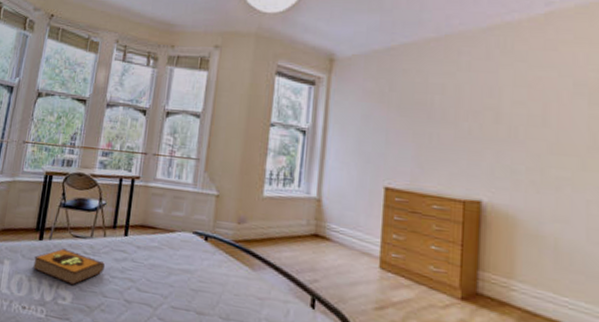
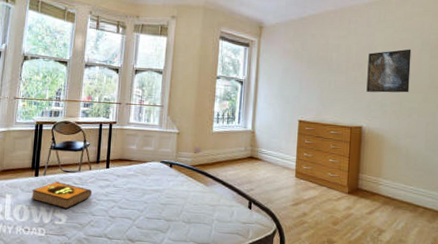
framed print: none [487,91,557,155] -> present [366,49,412,93]

